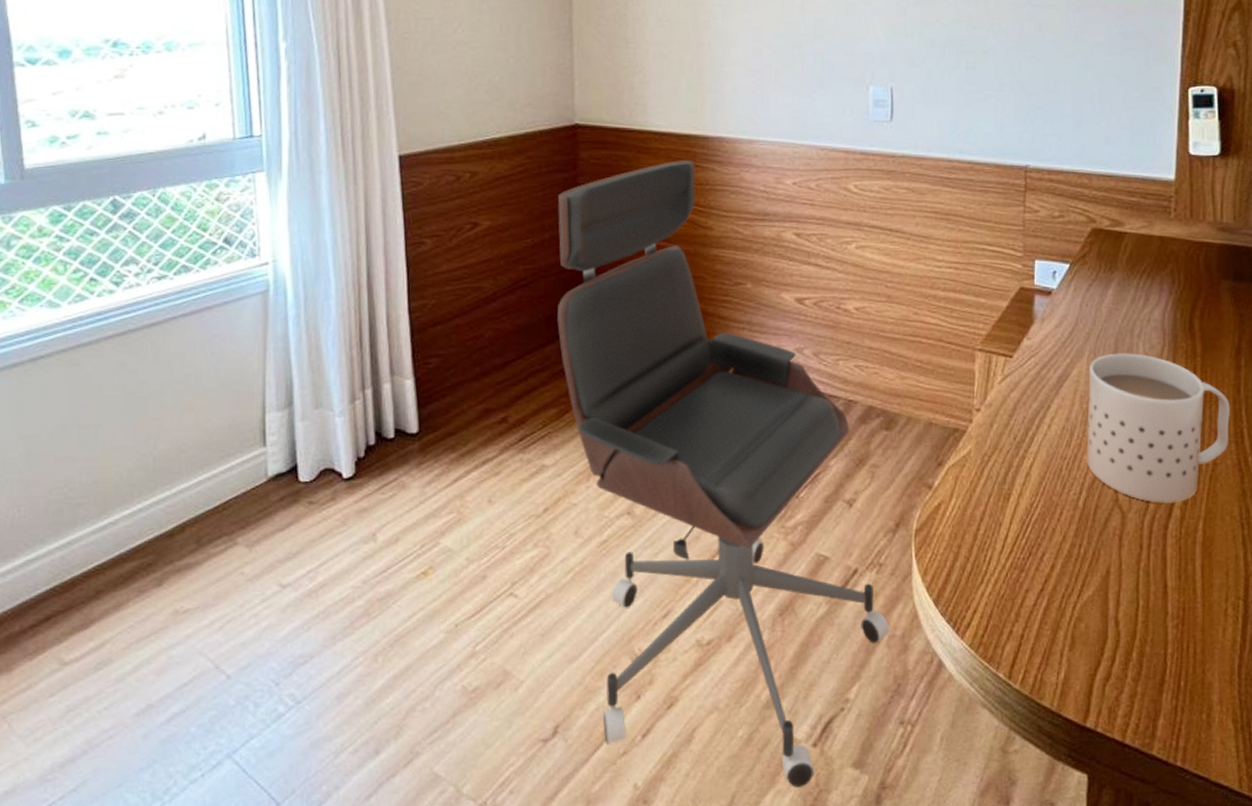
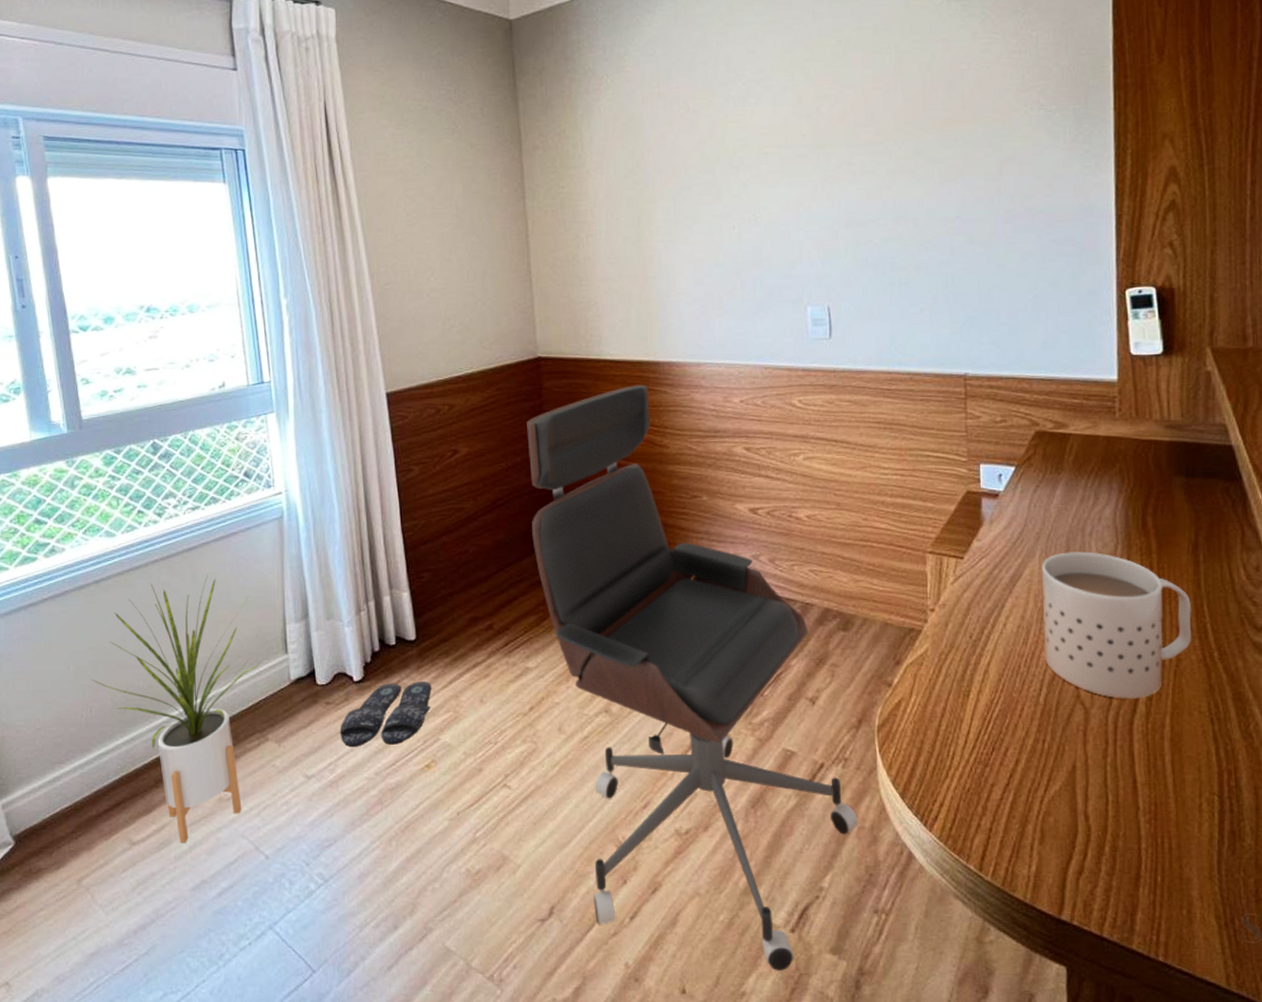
house plant: none [20,355,233,663] -> present [91,575,261,844]
slippers: none [323,479,433,552] -> present [339,681,431,747]

